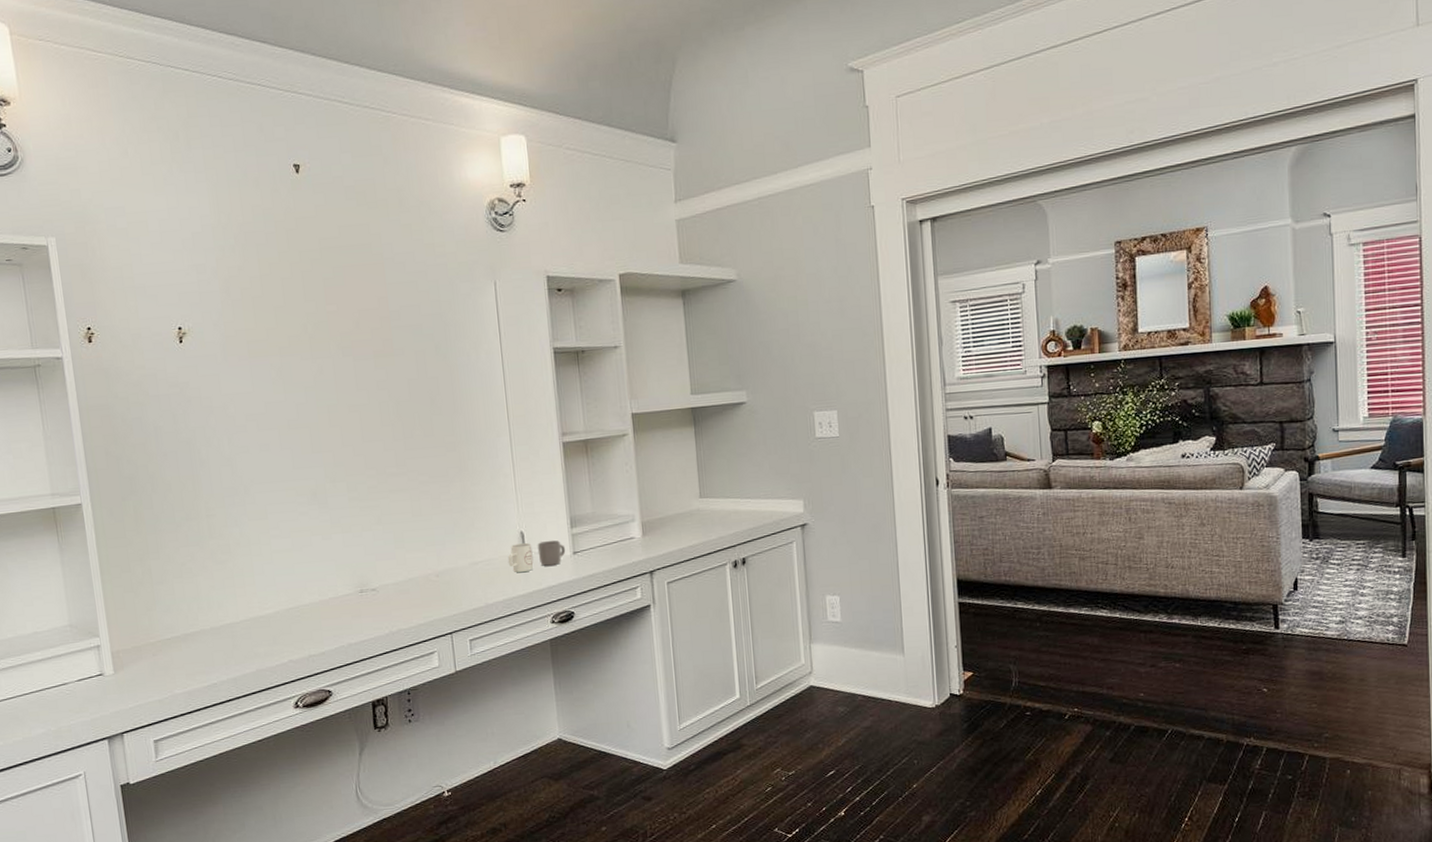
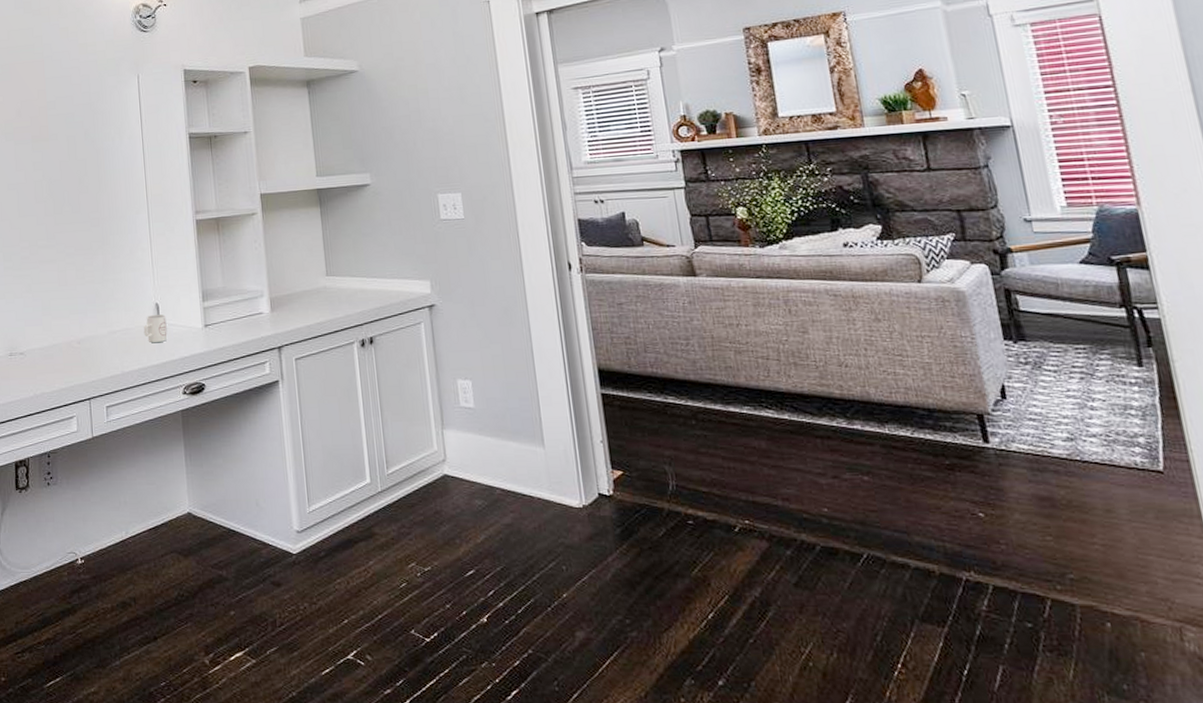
cup: present [537,540,566,566] -> none [171,312,198,337]

